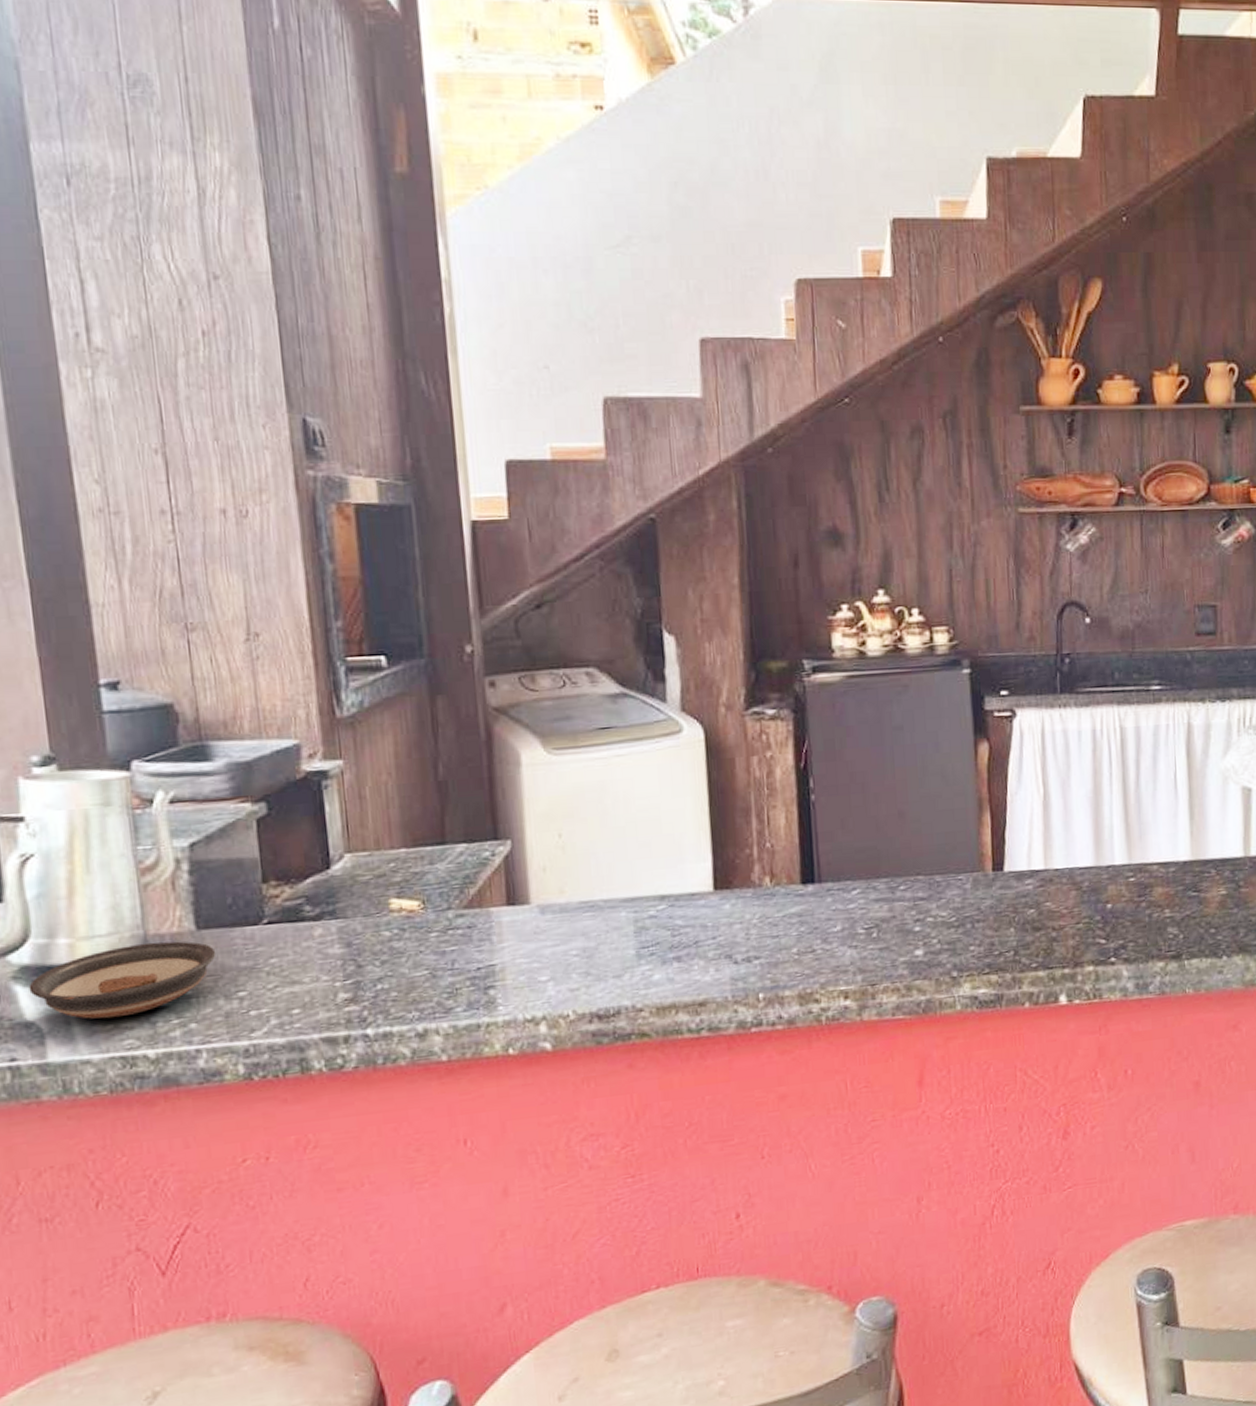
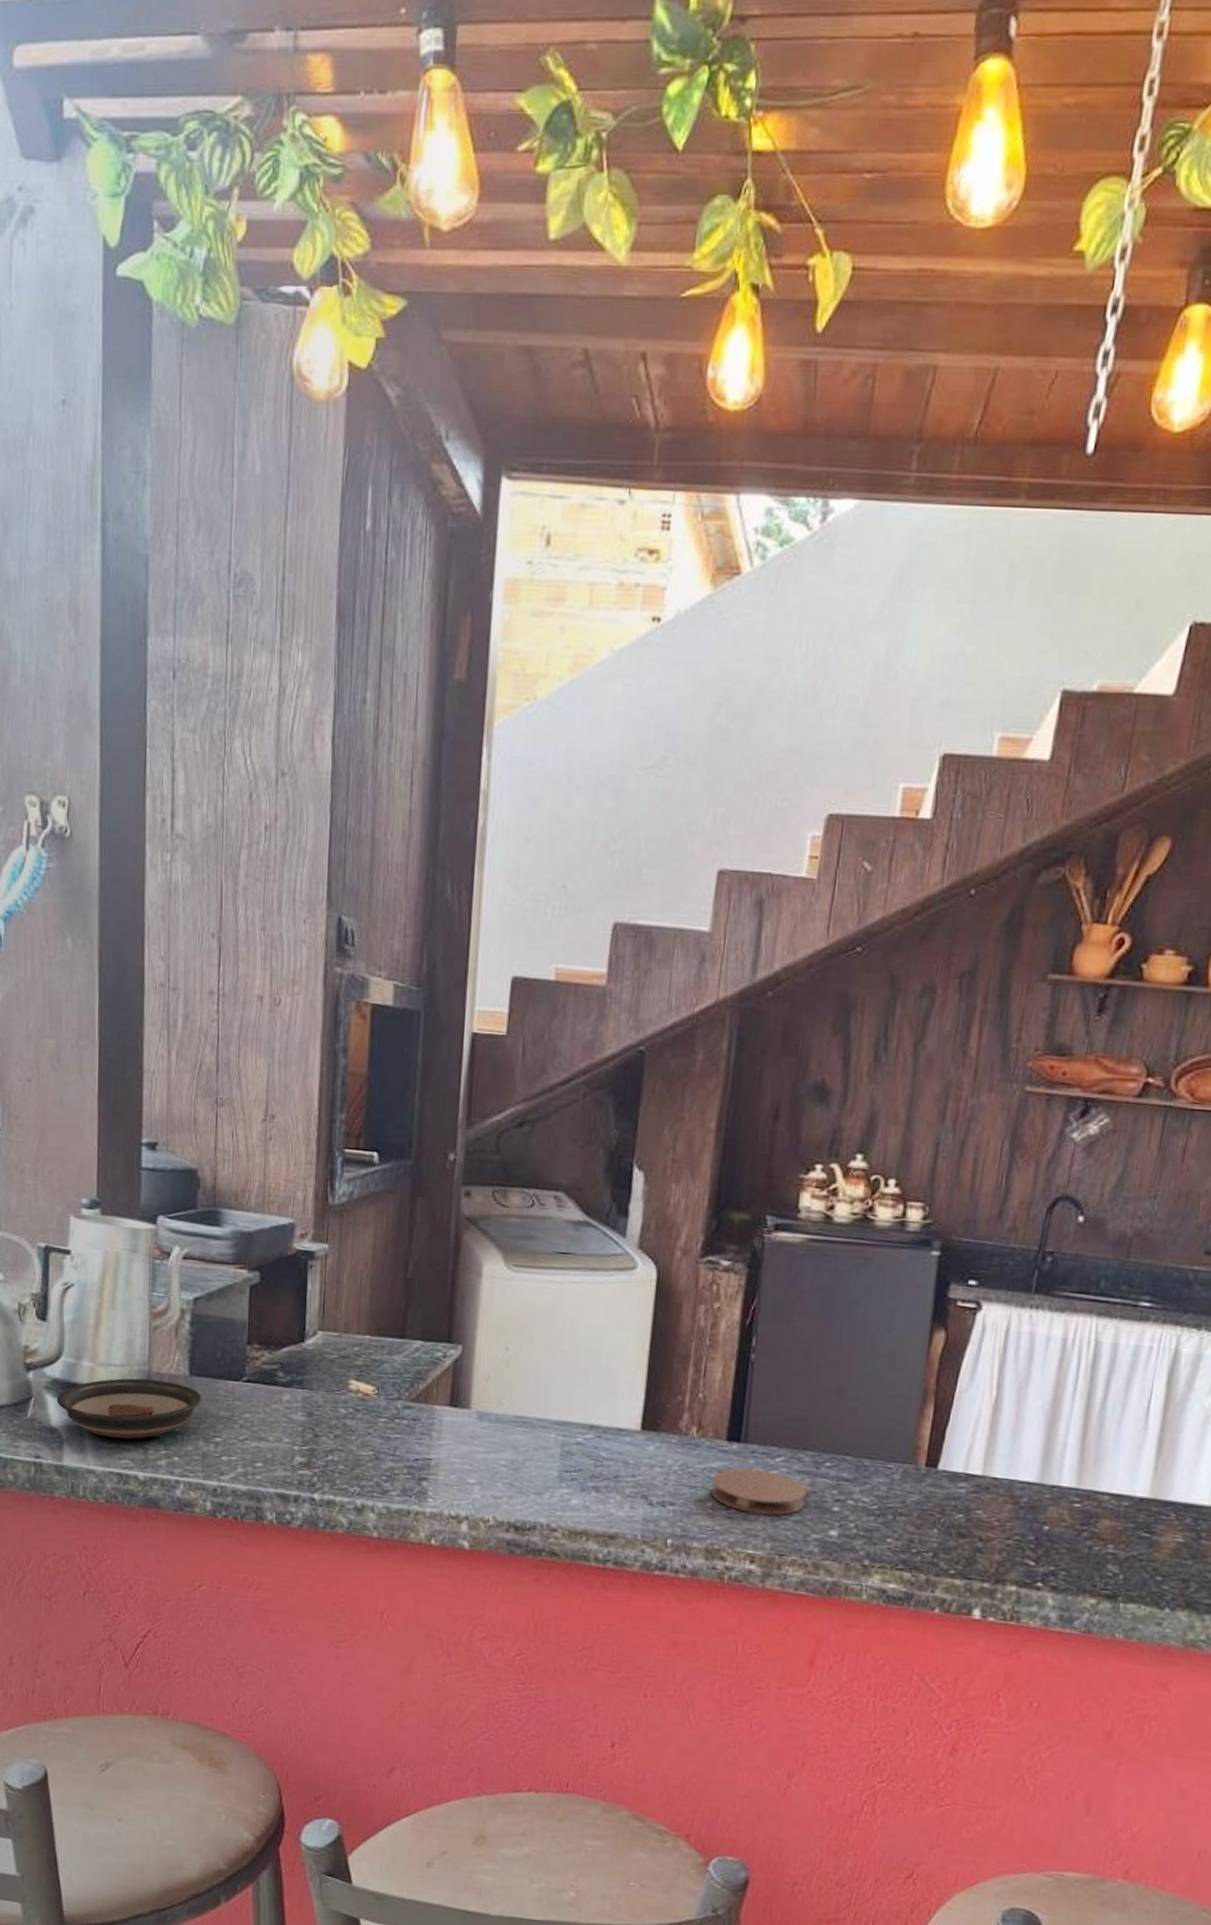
coaster: none [792,905,887,951] -> present [710,1468,806,1516]

